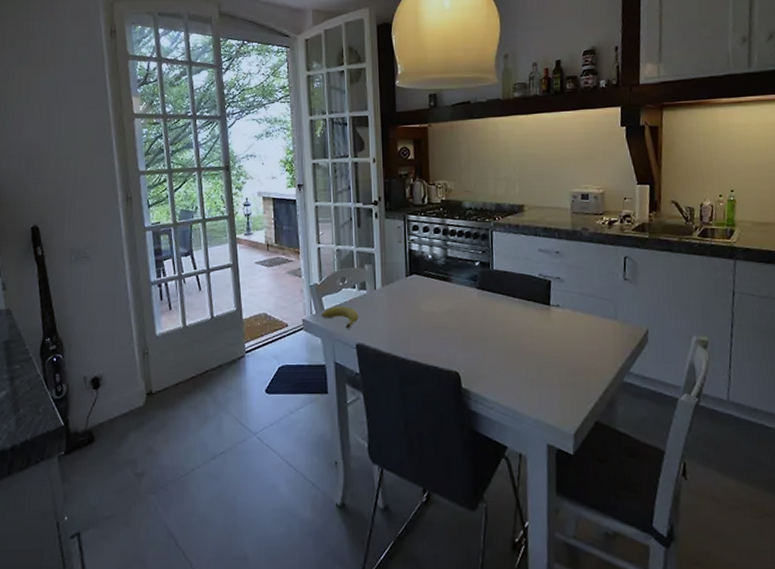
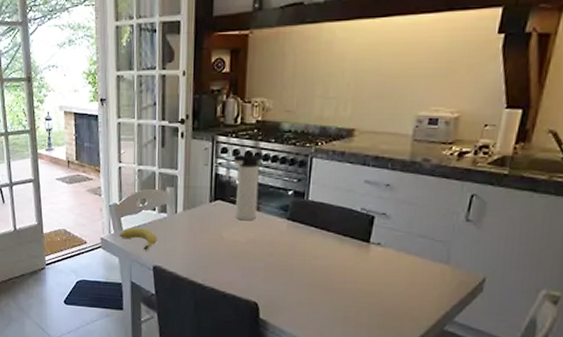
thermos bottle: none [422,229,450,293] -> present [232,152,260,221]

